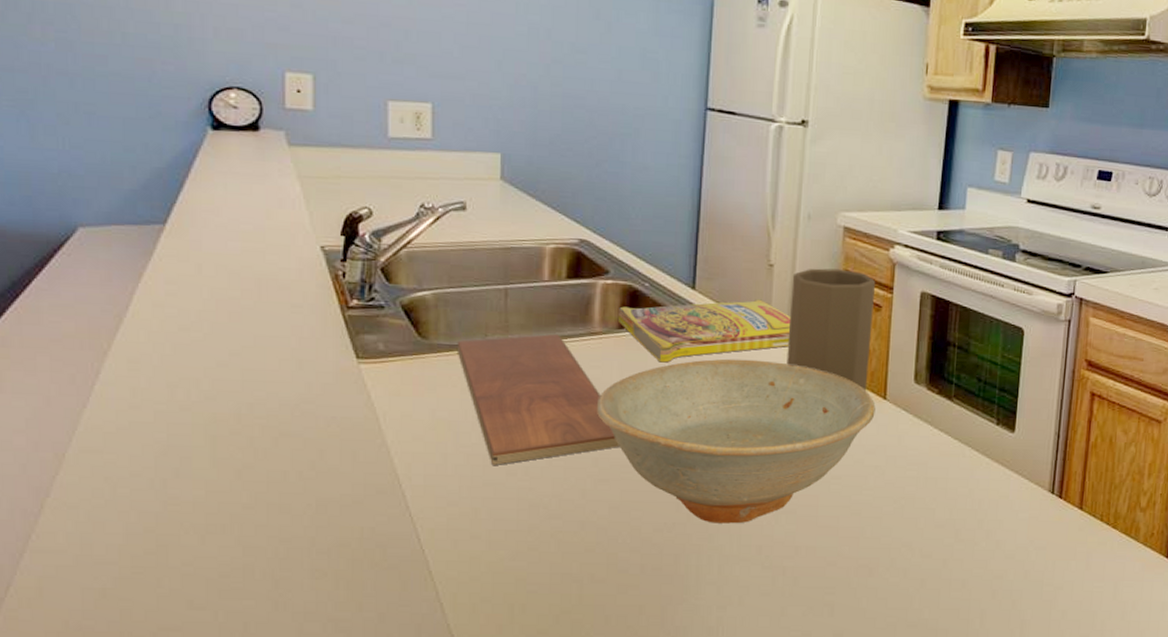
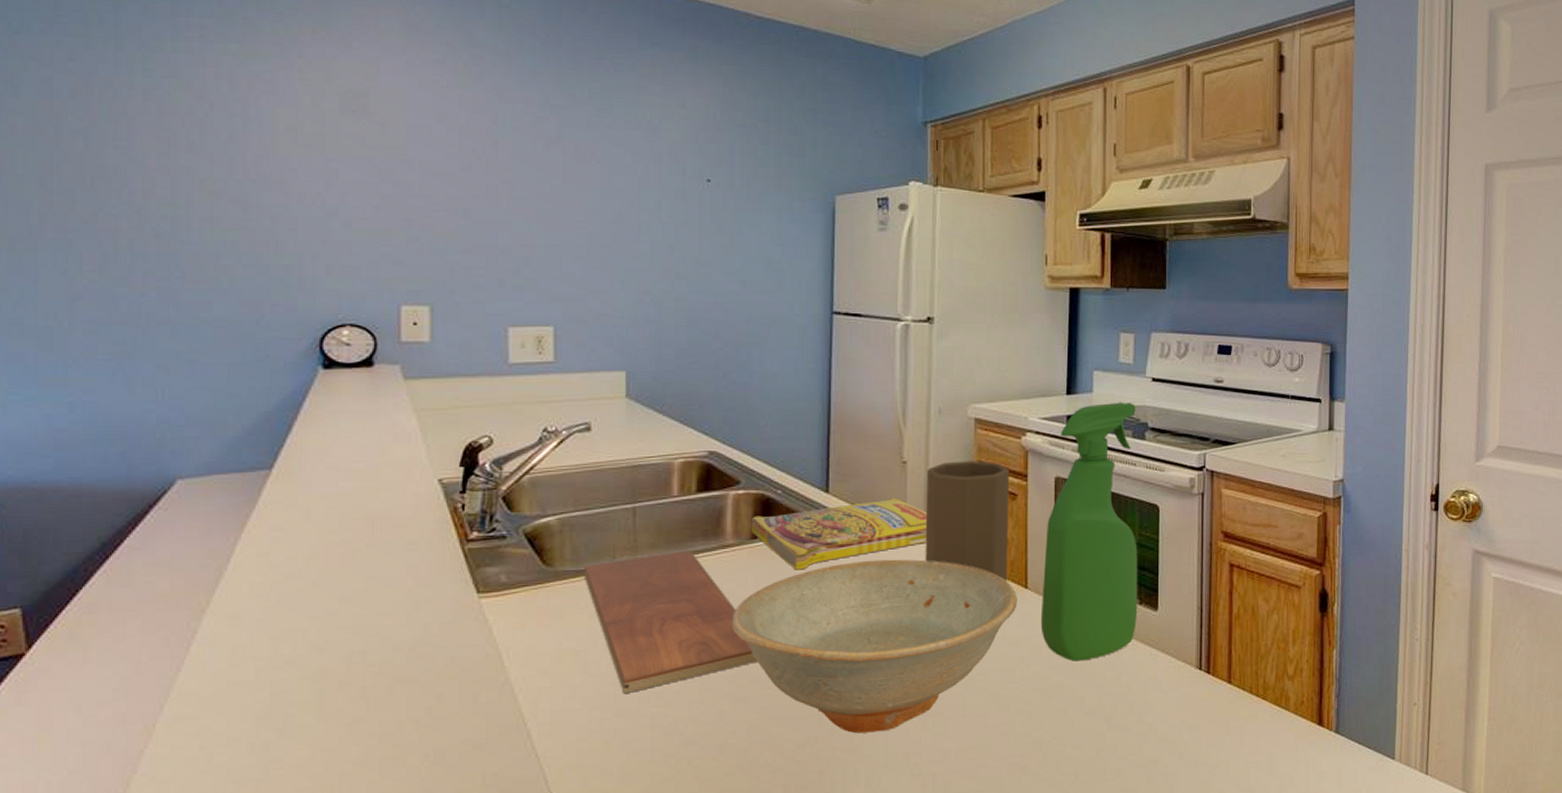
spray bottle: none [896,221,1008,475] -> present [1040,402,1138,662]

